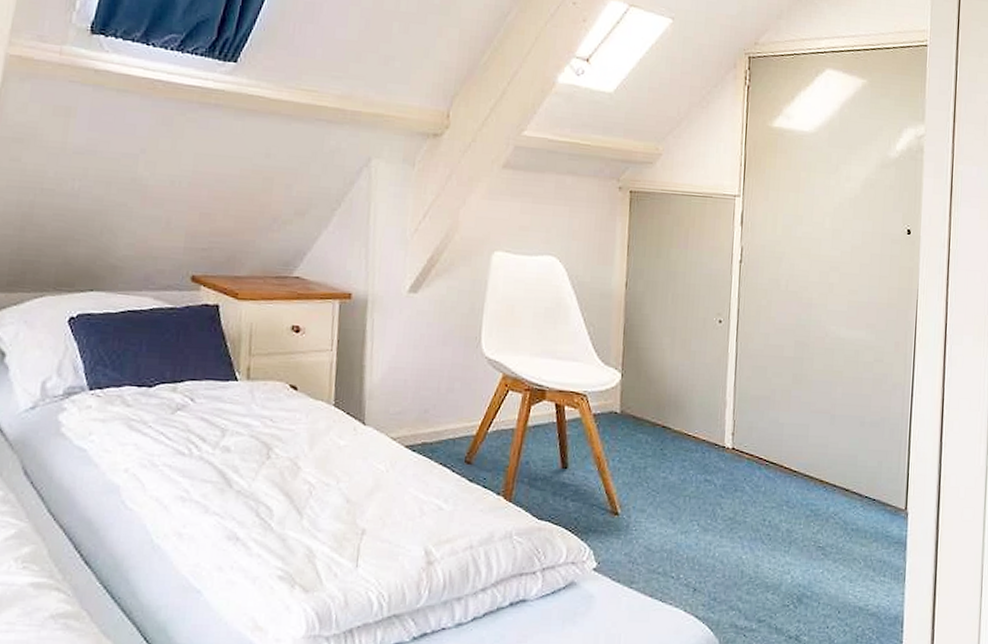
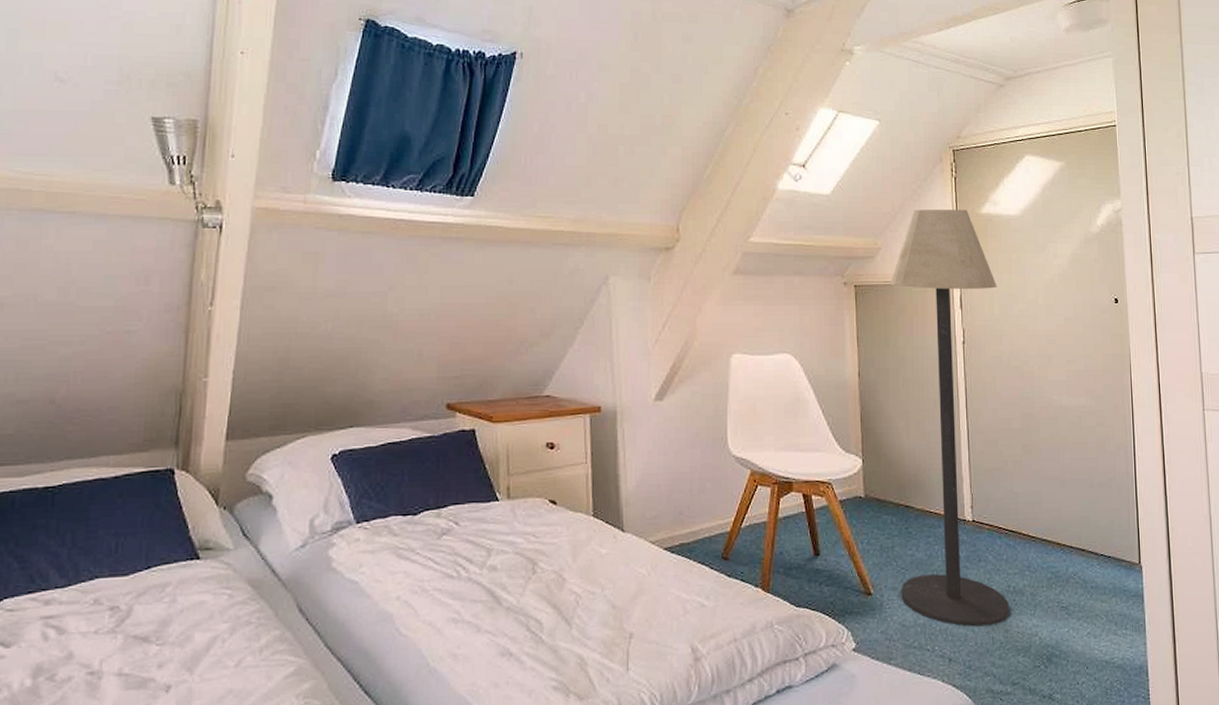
floor lamp: none [649,116,782,559] -> present [891,209,1009,627]

